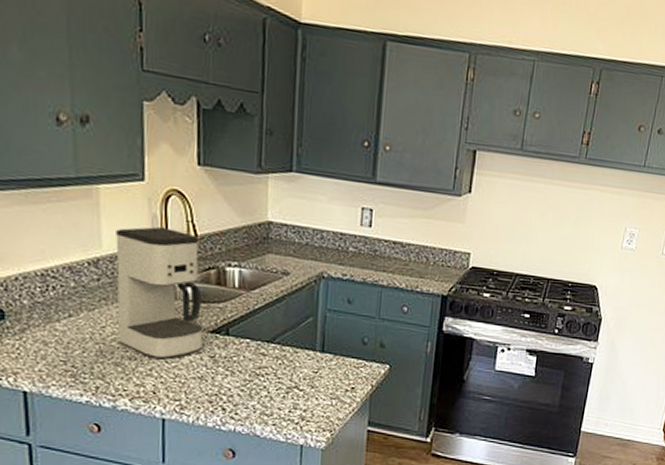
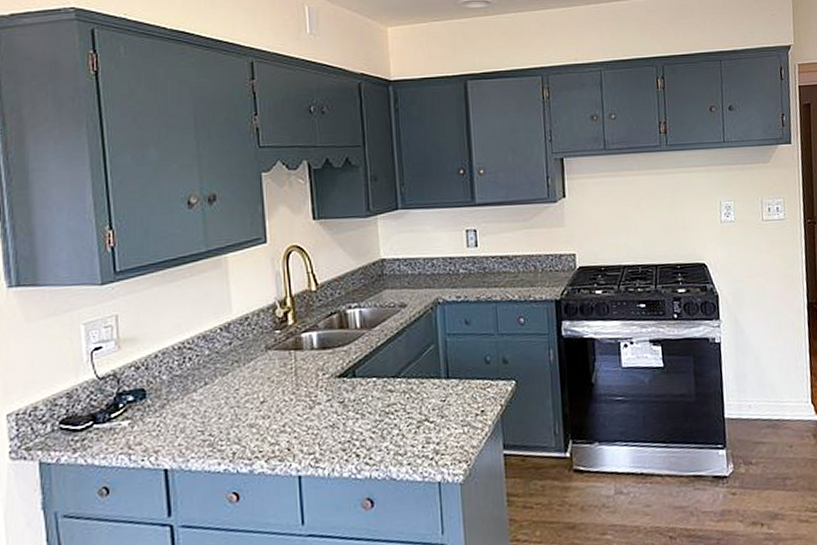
coffee maker: present [115,226,204,360] -> none [244,282,332,414]

